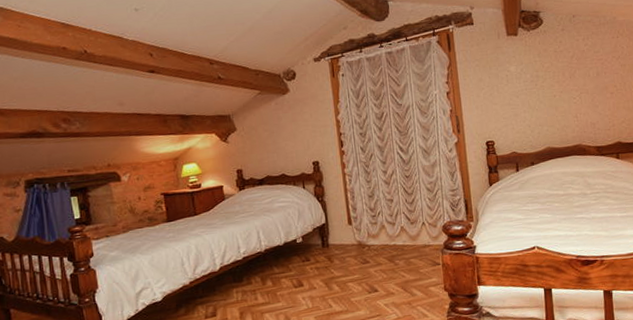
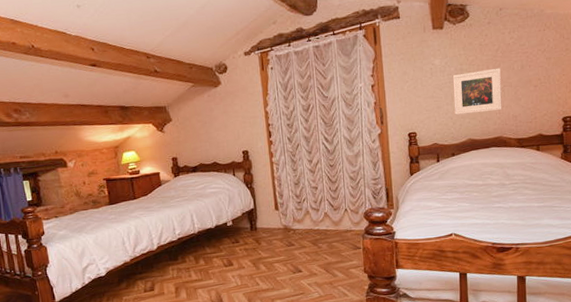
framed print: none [528,74,580,123] -> present [452,68,502,115]

